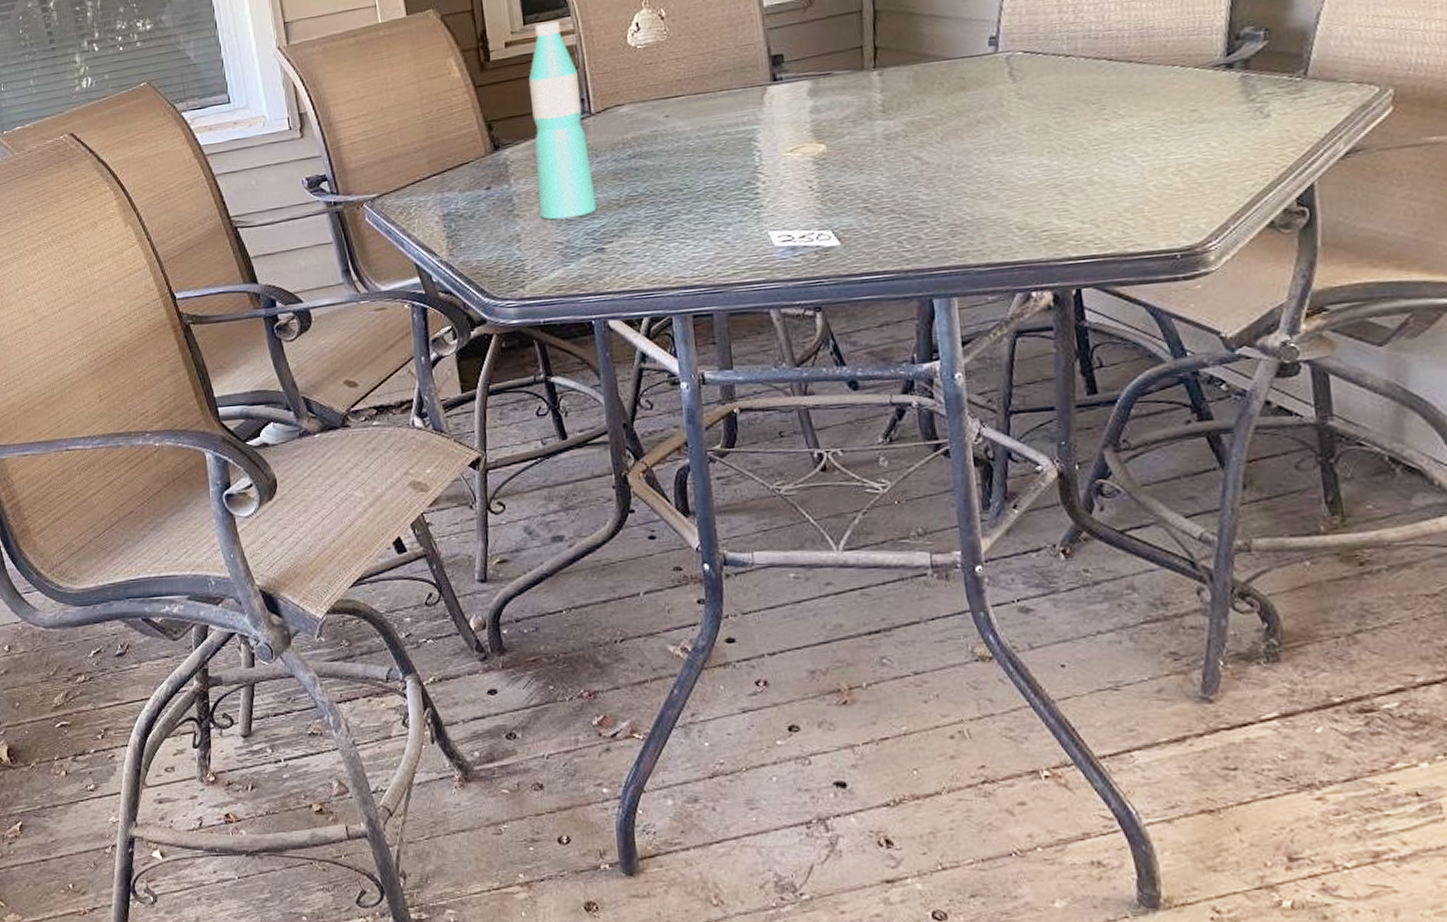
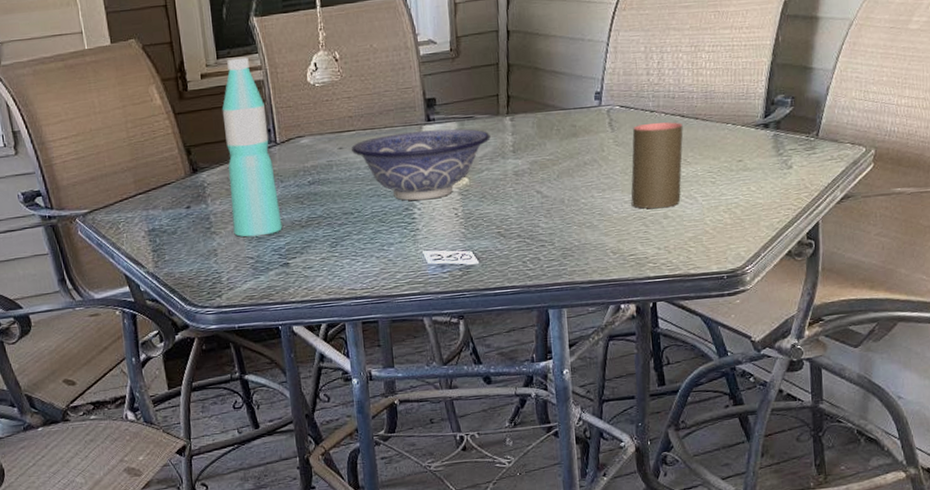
decorative bowl: none [680,87,853,173] -> present [352,129,491,201]
cup: none [1041,67,1112,174] -> present [631,122,683,209]

